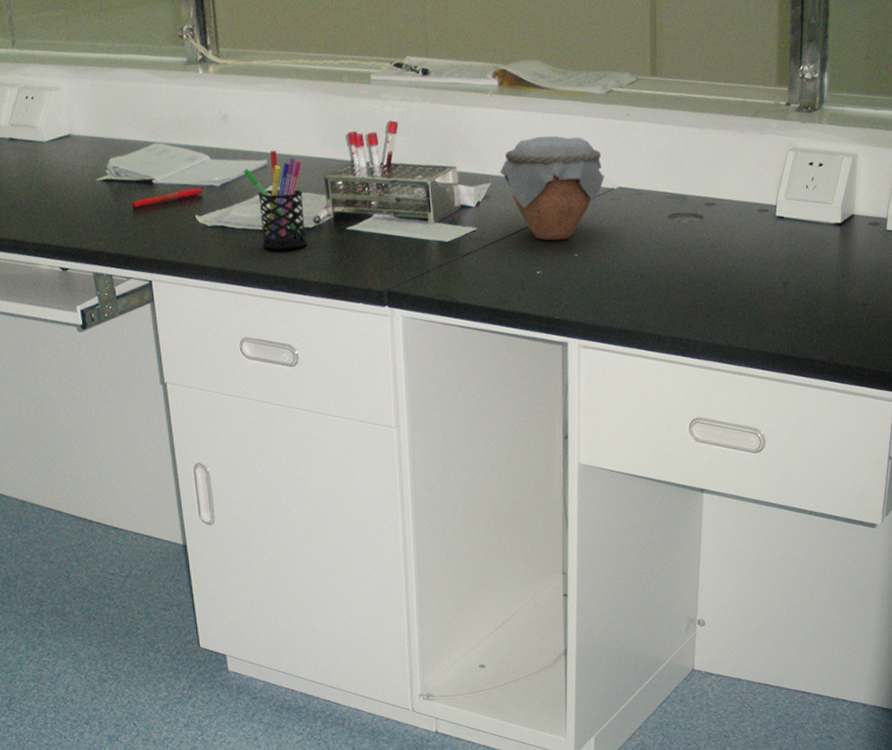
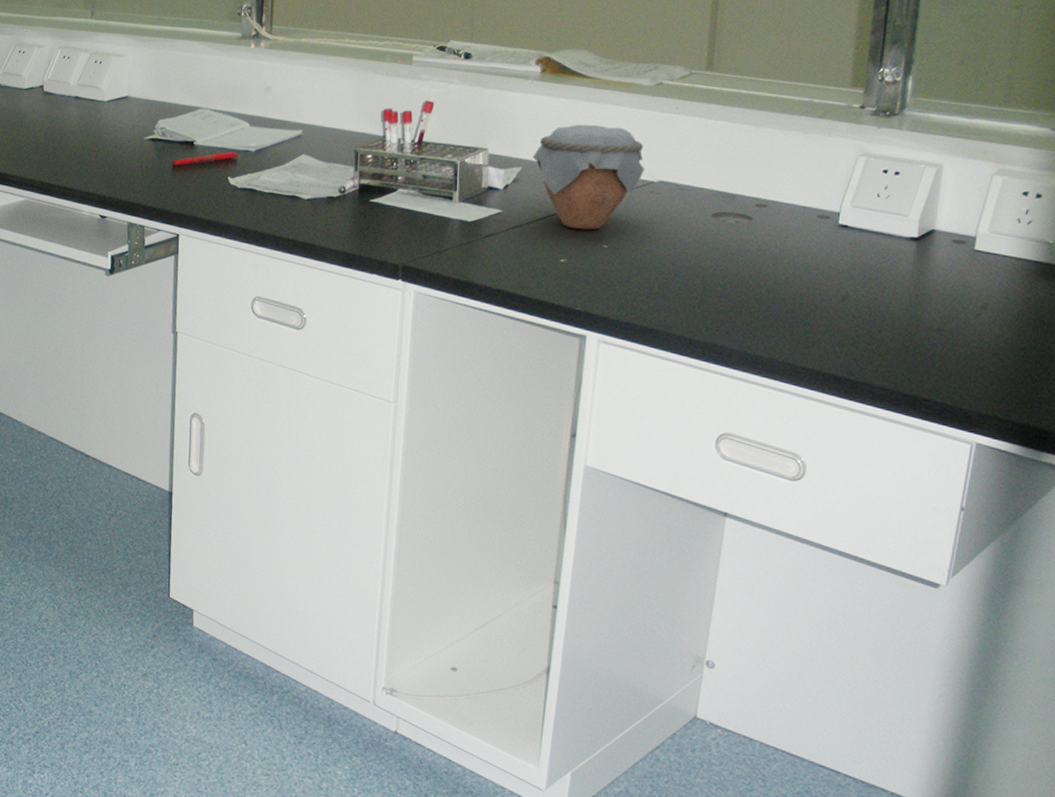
pen holder: present [243,150,308,250] -> none [278,121,335,216]

